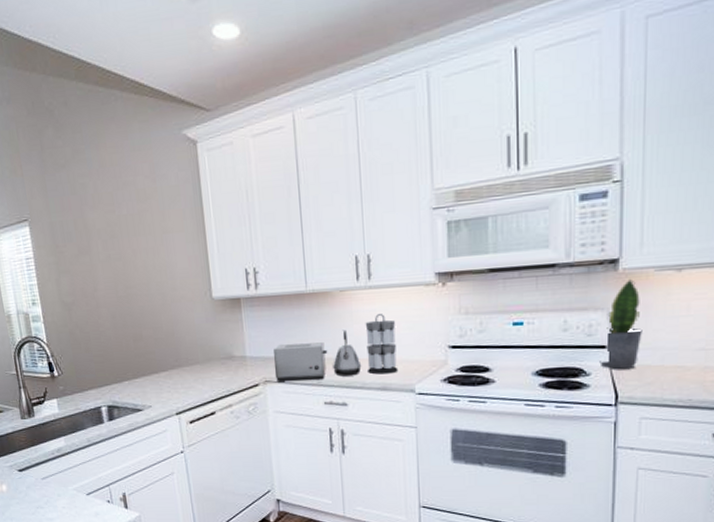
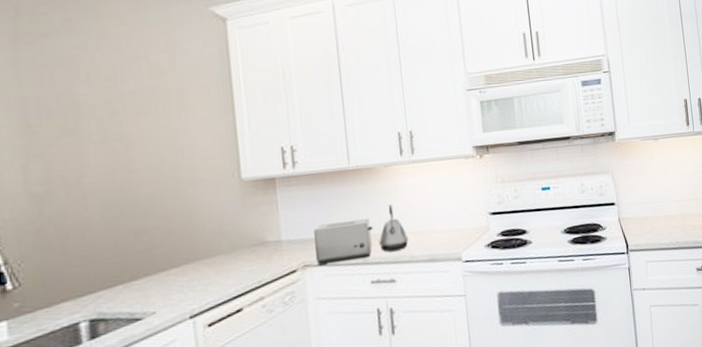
spice rack: present [365,314,399,375] -> none [410,186,445,247]
potted plant: present [599,278,642,370] -> none [611,147,638,223]

